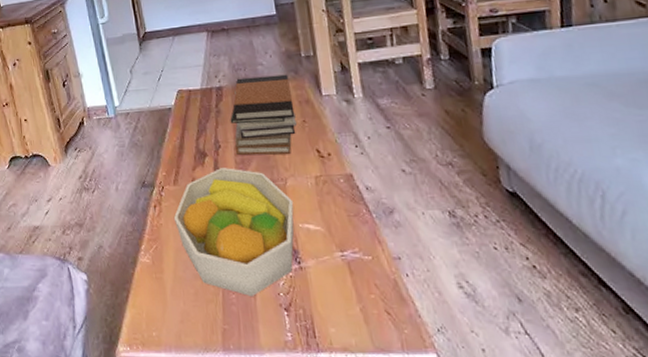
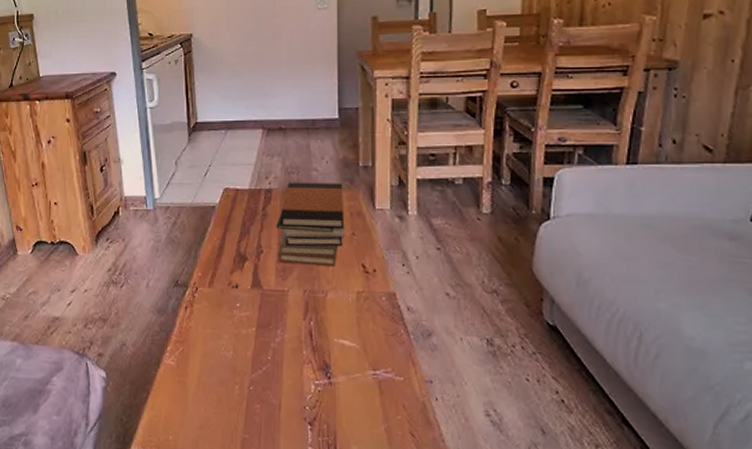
fruit bowl: present [173,168,295,296] -> none [204,274,332,408]

